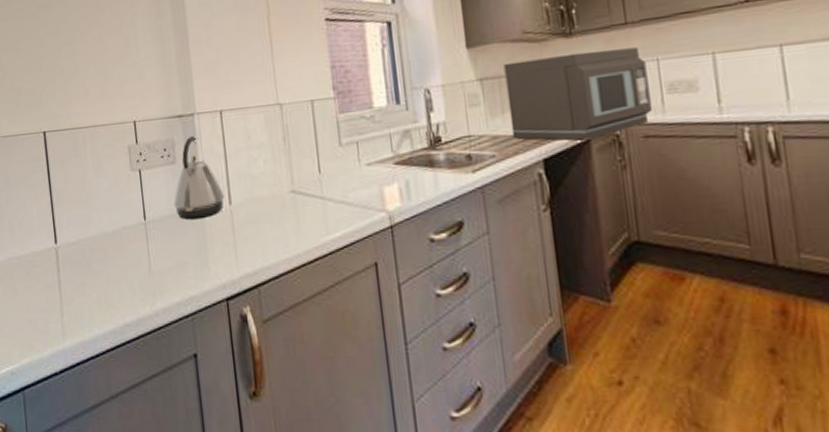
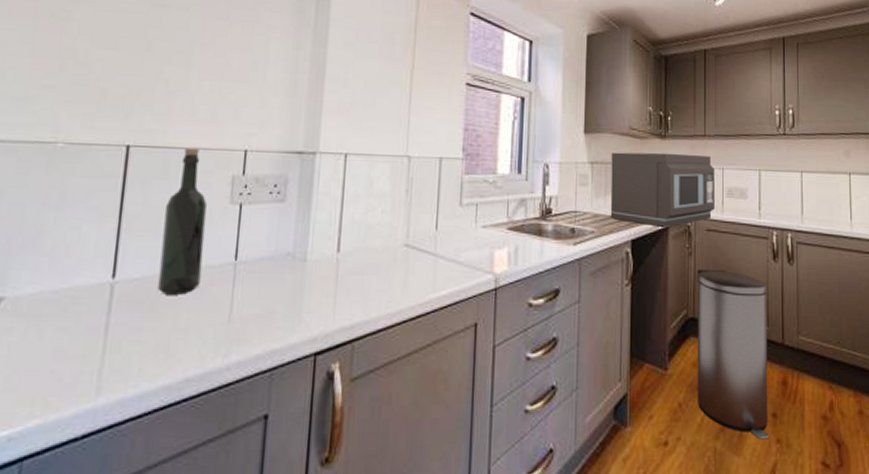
wine bottle: none [81,125,121,255] -> present [157,148,208,295]
kettle: present [173,135,225,220] -> none [273,175,334,265]
pedal bin: none [636,182,769,380] -> present [697,270,770,440]

